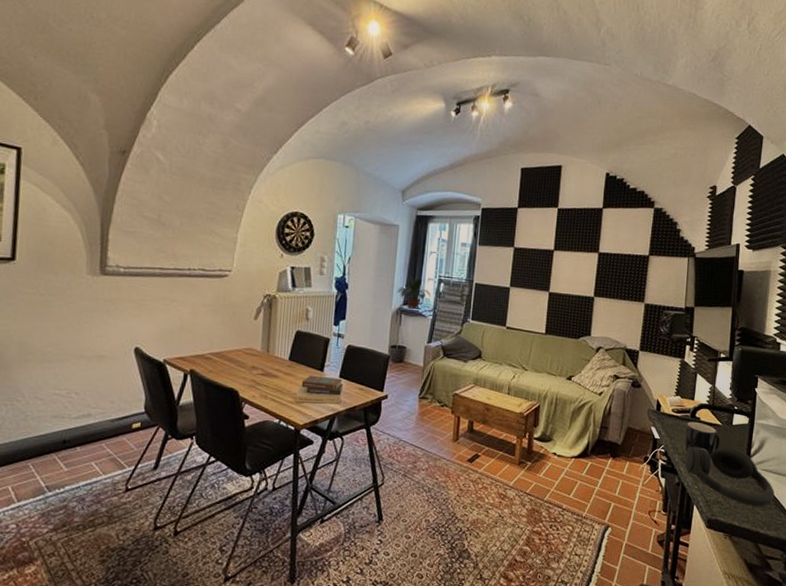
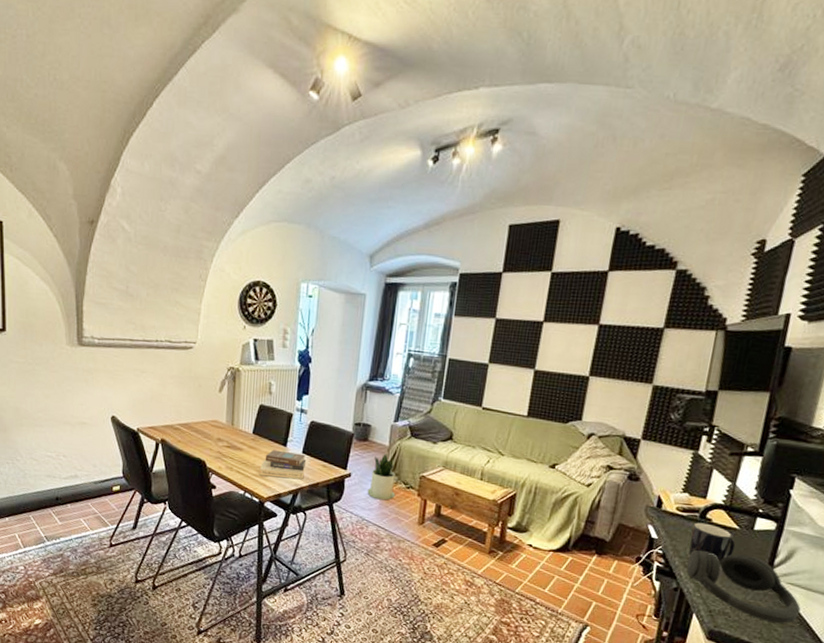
potted plant: present [397,273,431,309] -> none [363,347,399,386]
planter: none [403,374,431,420] -> present [367,454,396,501]

